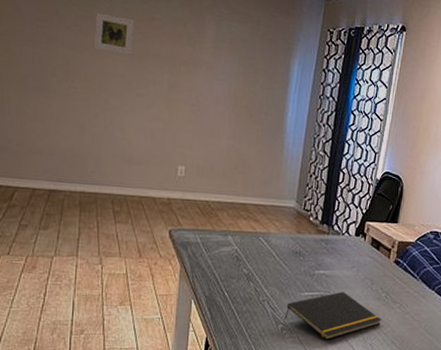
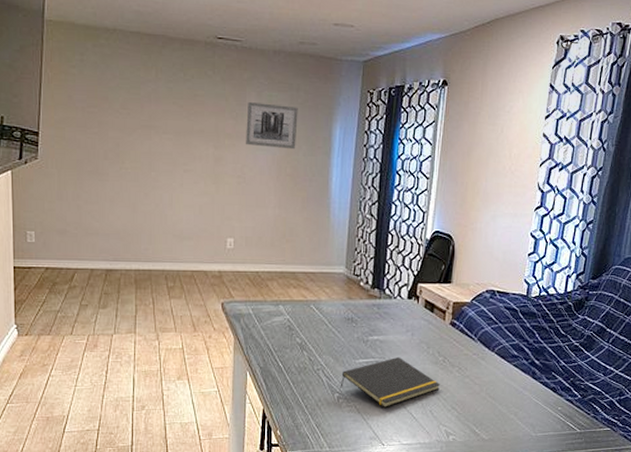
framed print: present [94,12,134,55] -> none [142,94,178,132]
wall art: none [202,29,258,82] -> present [246,101,298,150]

